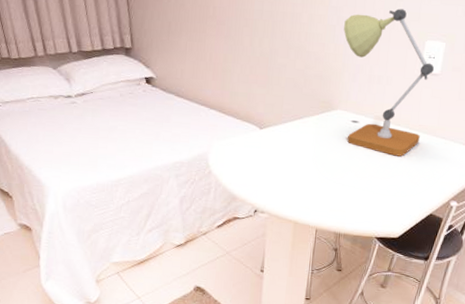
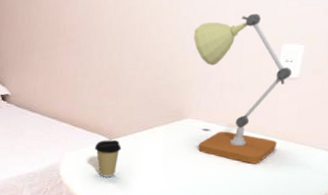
coffee cup: none [244,129,273,168] -> present [94,139,122,178]

